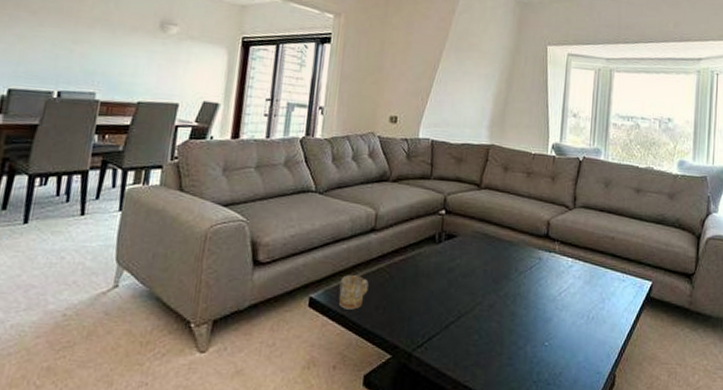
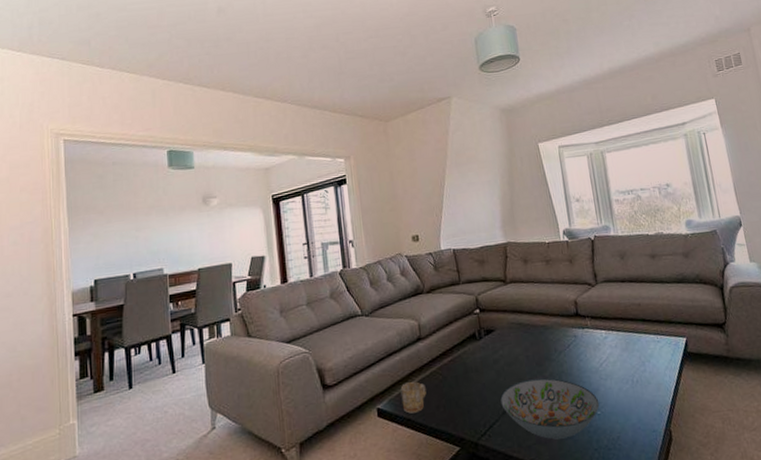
decorative bowl: none [446,296,549,365] -> present [500,378,600,440]

